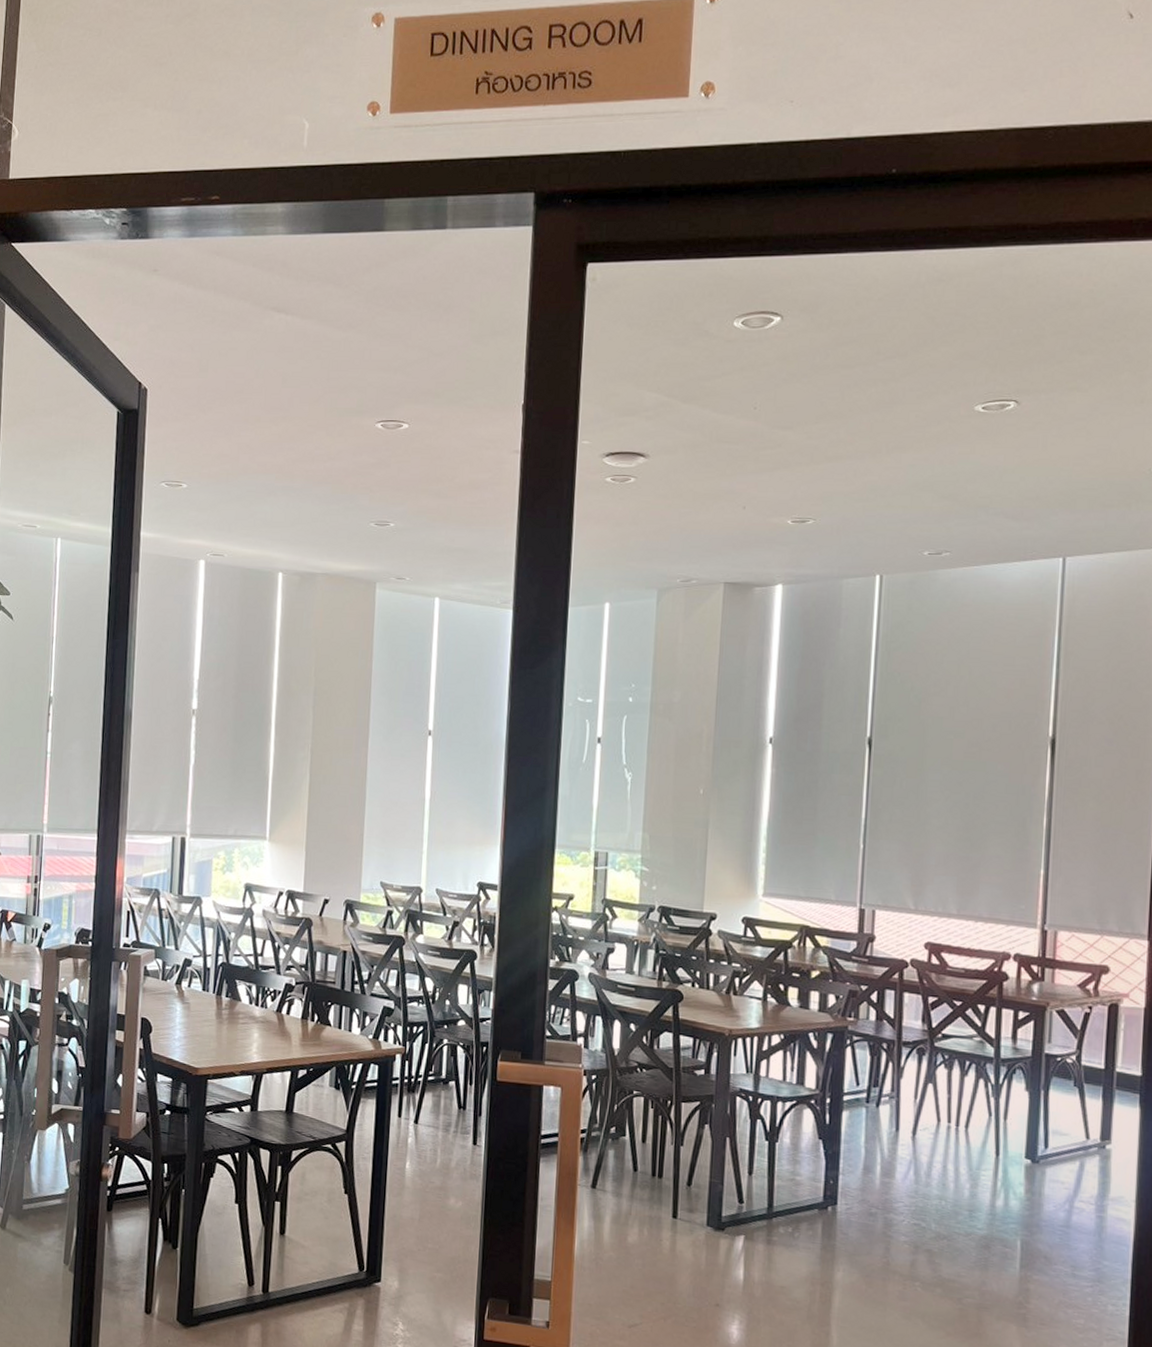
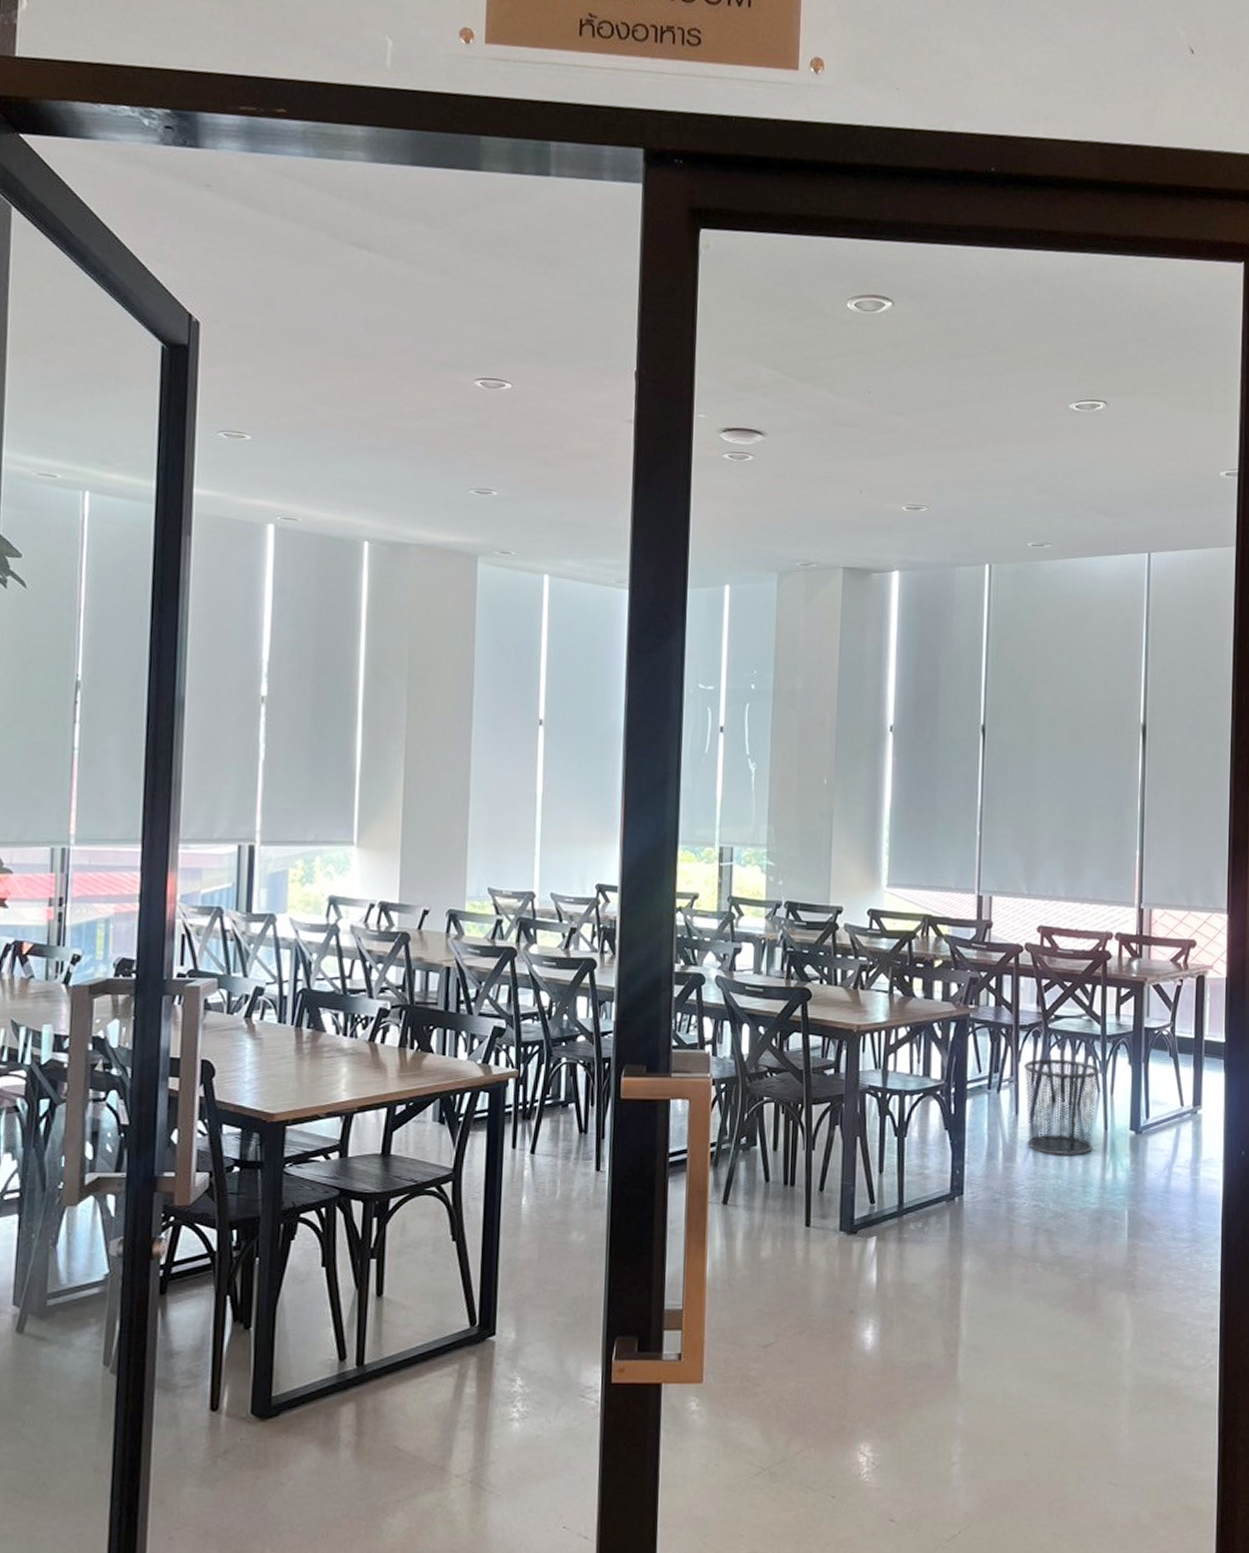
waste bin: none [905,1077,993,1179] -> present [1023,1058,1100,1156]

